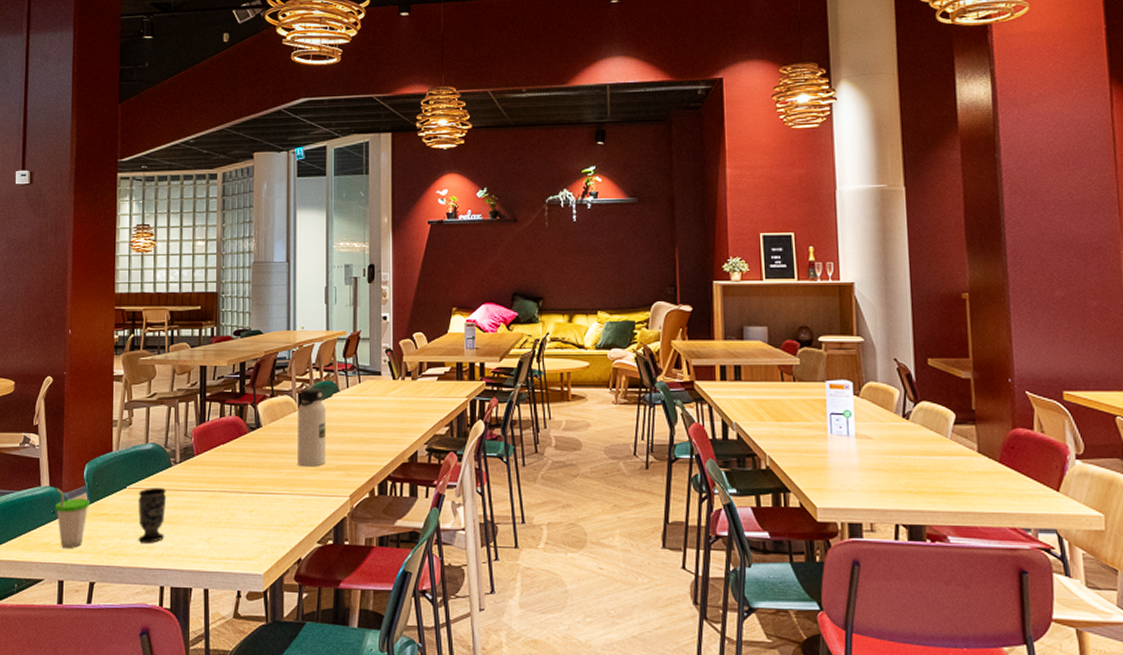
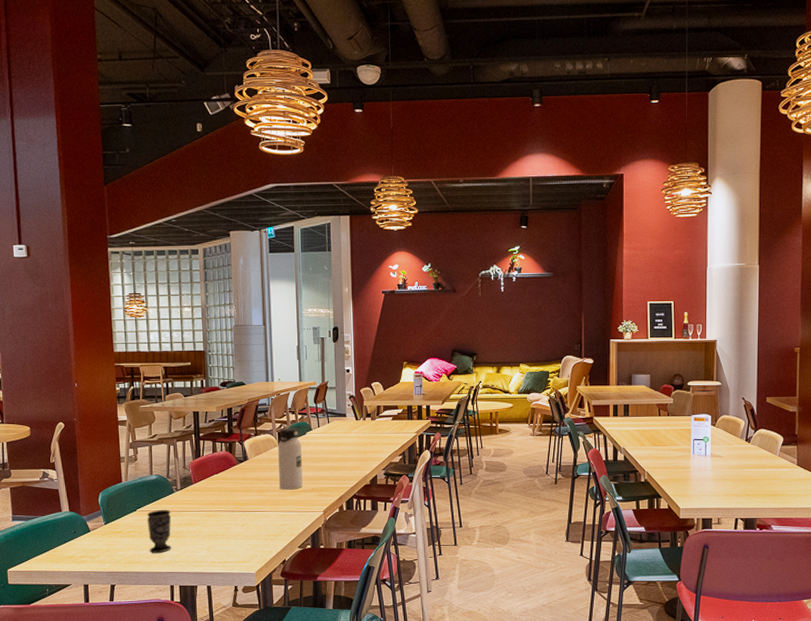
cup: present [54,488,91,548] -> none [74,512,107,559]

